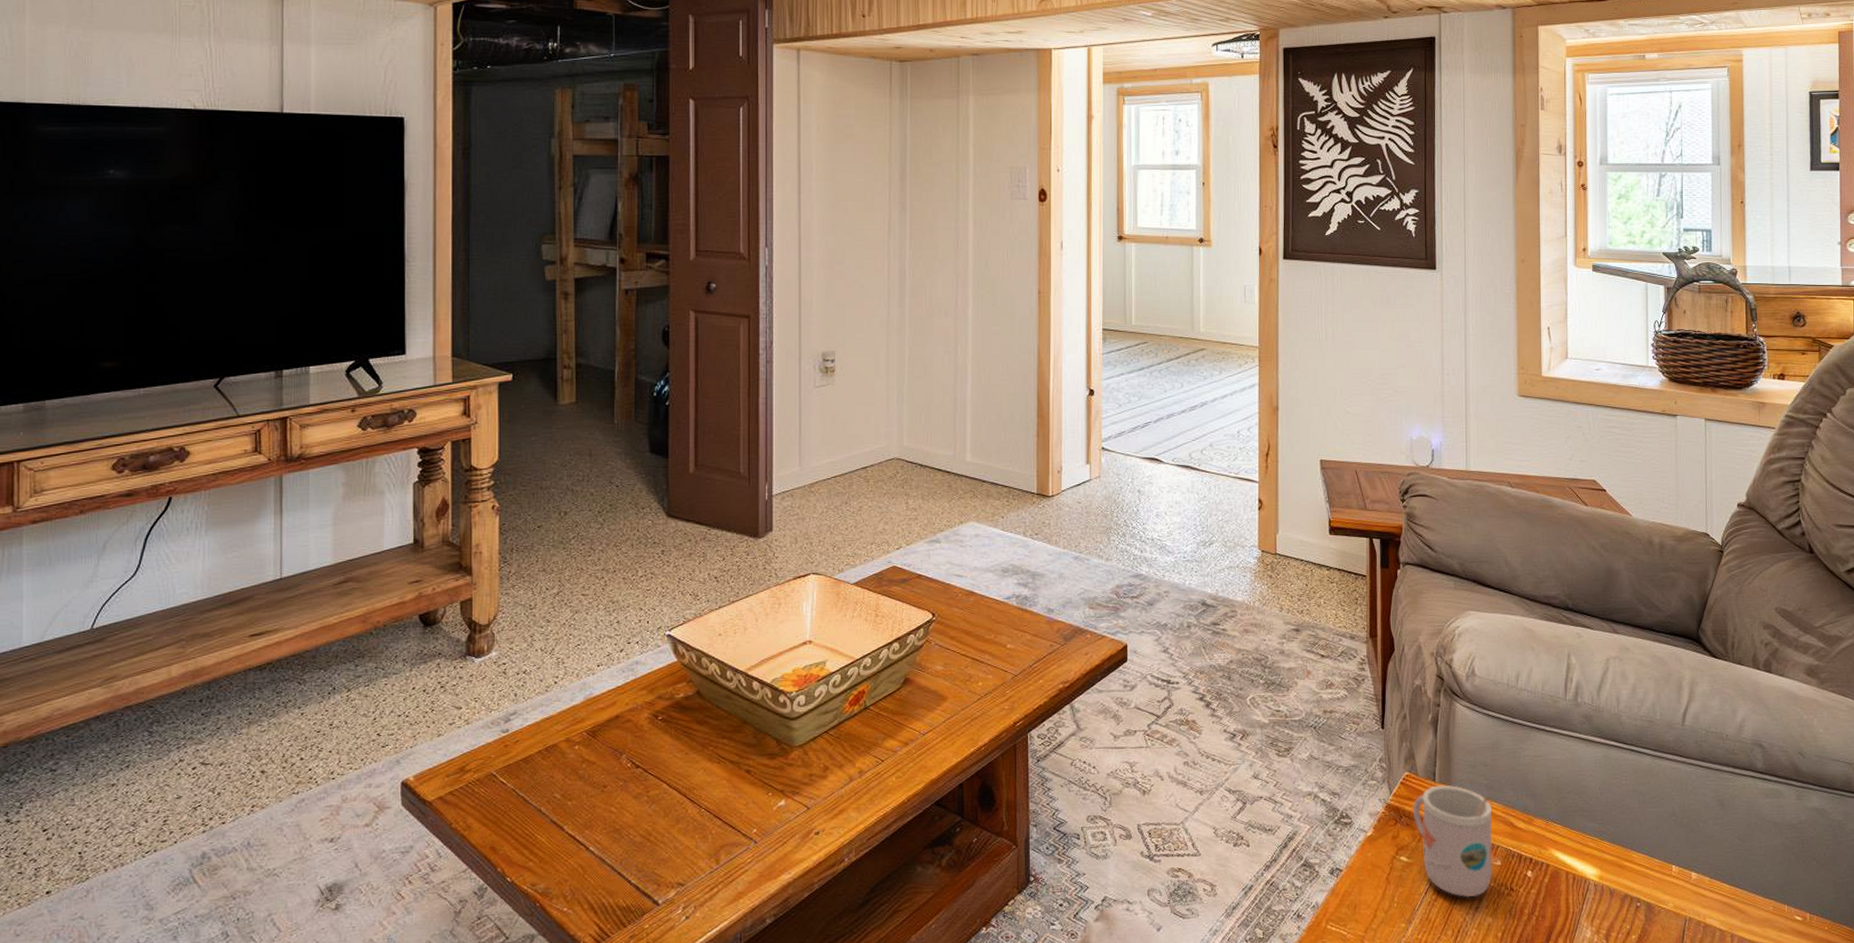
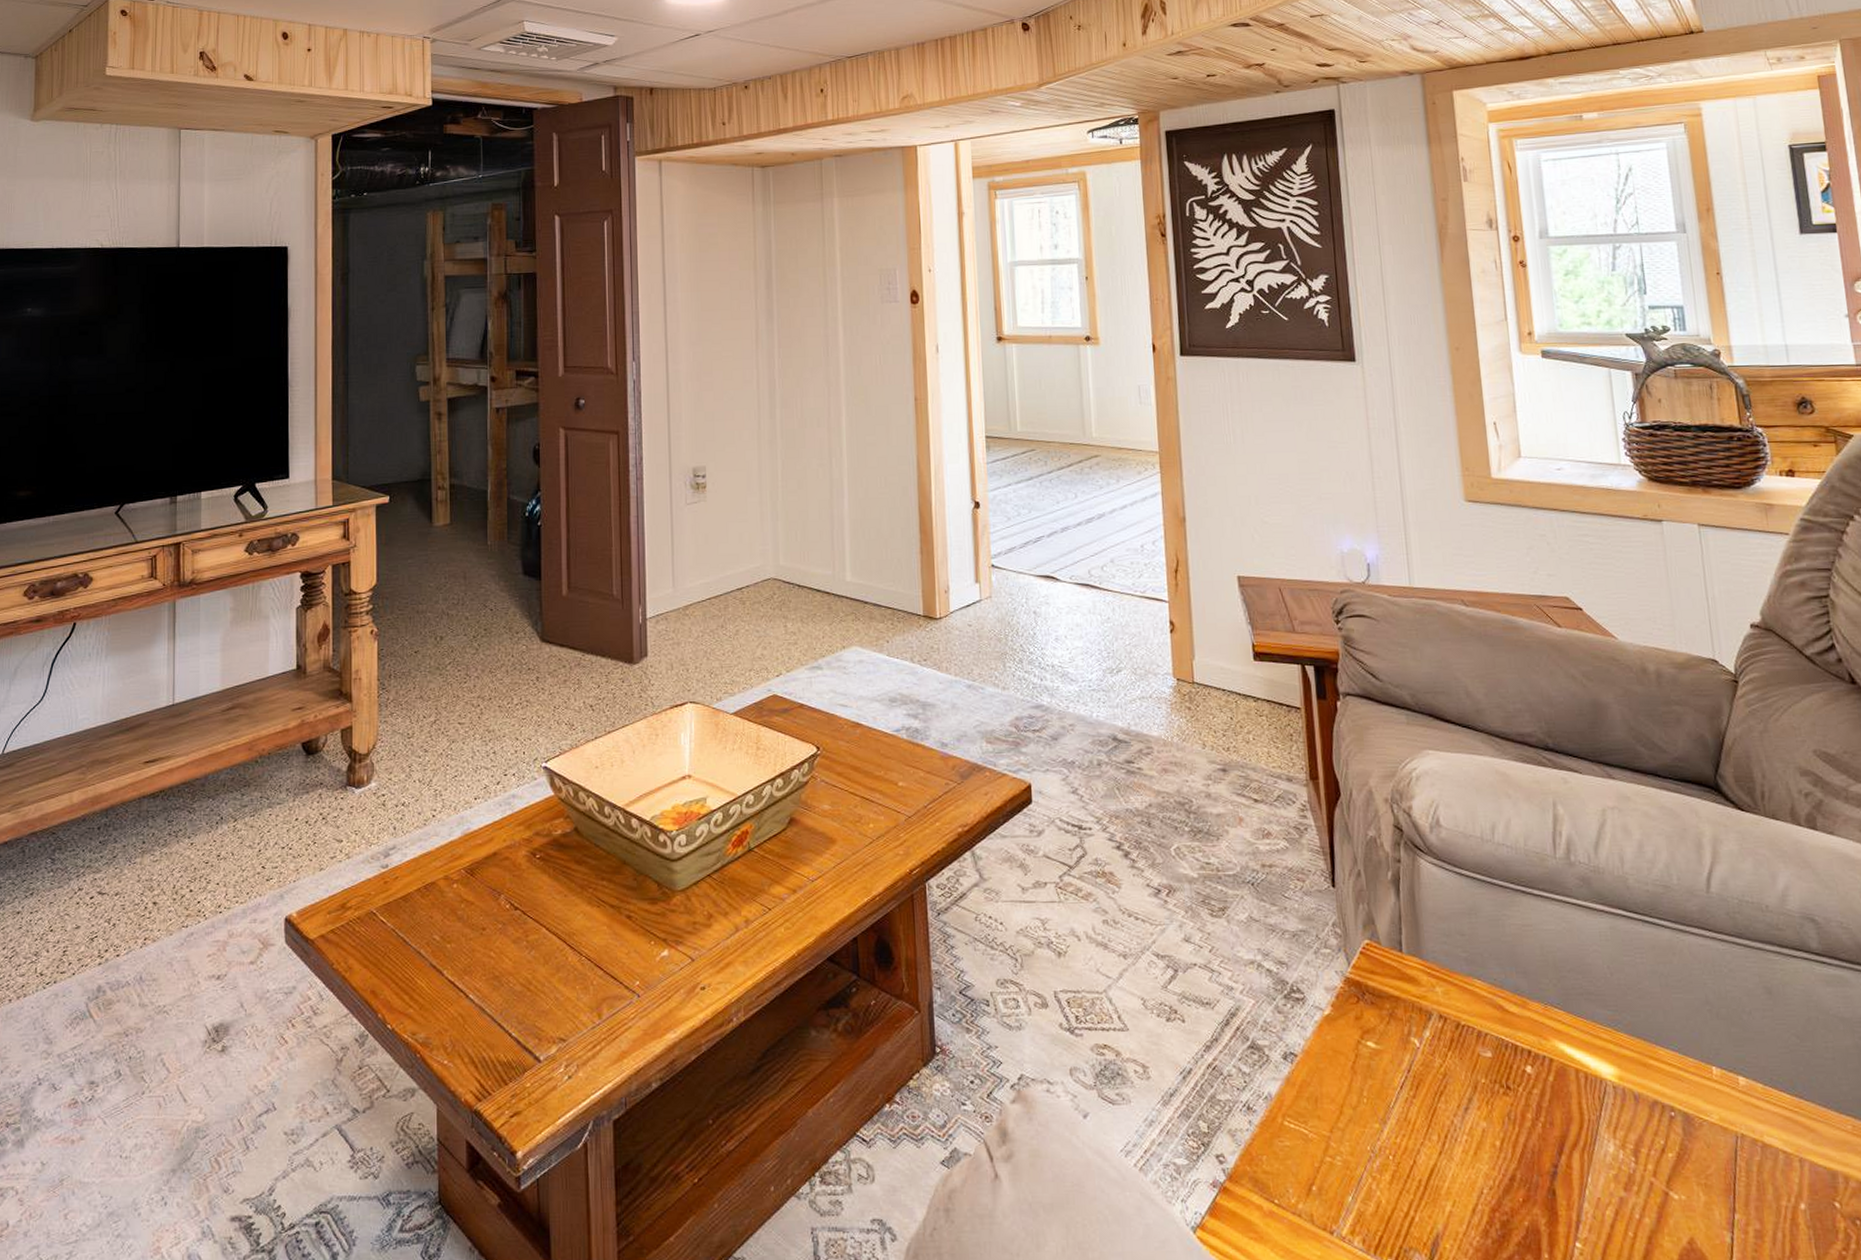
mug: present [1413,785,1493,898] -> none [1377,956,1483,1096]

